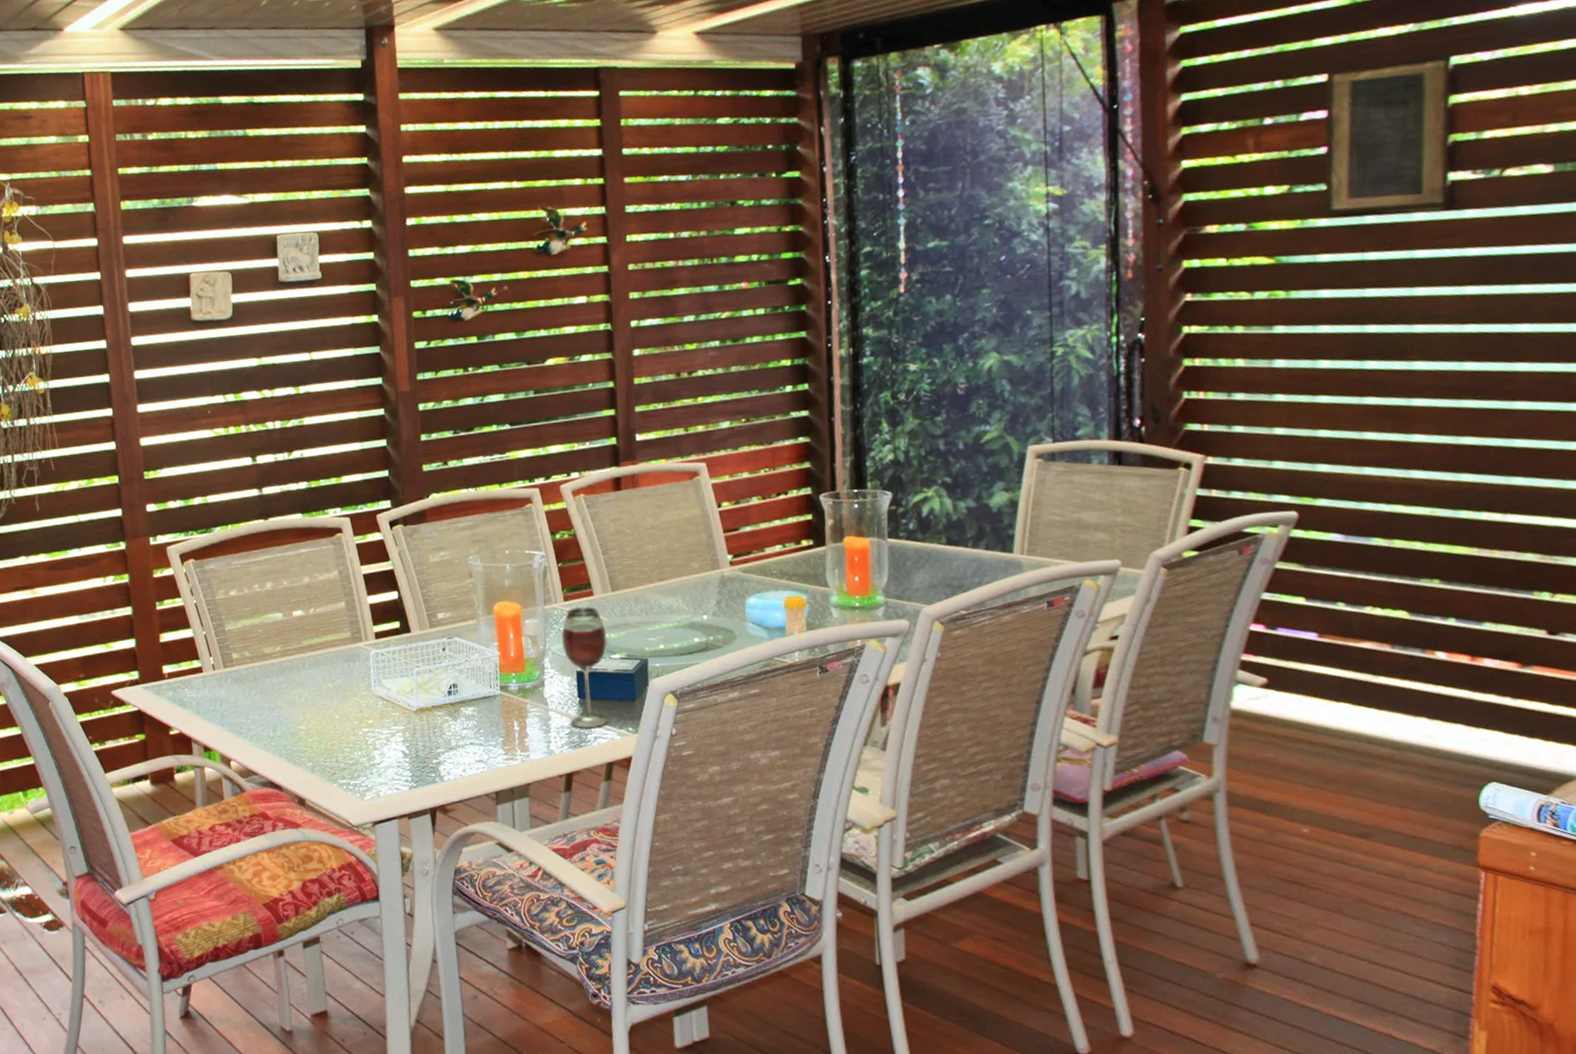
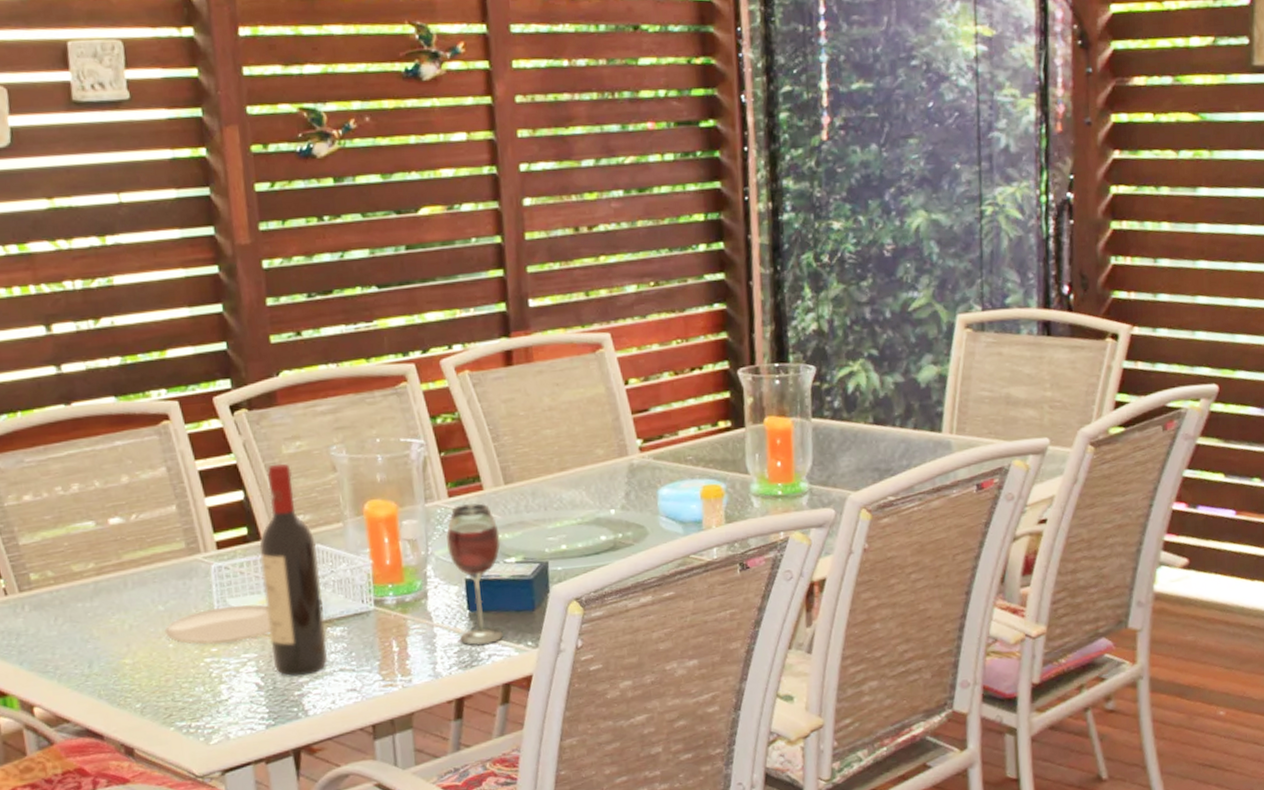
plate: none [332,685,416,718] -> present [164,604,271,645]
wine bottle: none [409,569,461,746] -> present [259,463,328,676]

